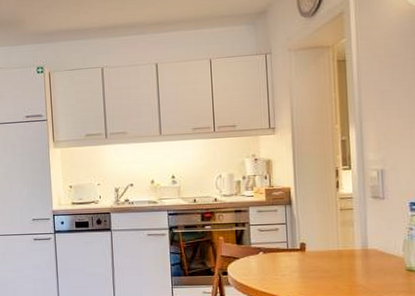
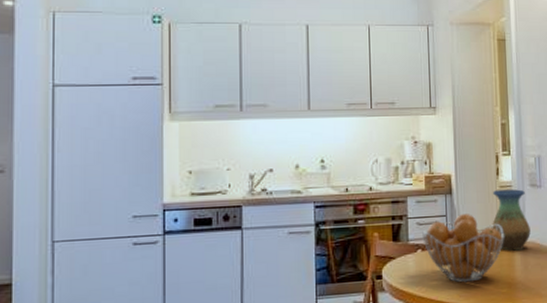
fruit basket: none [263,222,345,282] -> present [422,214,504,283]
vase: none [332,201,373,257] -> present [492,189,531,251]

